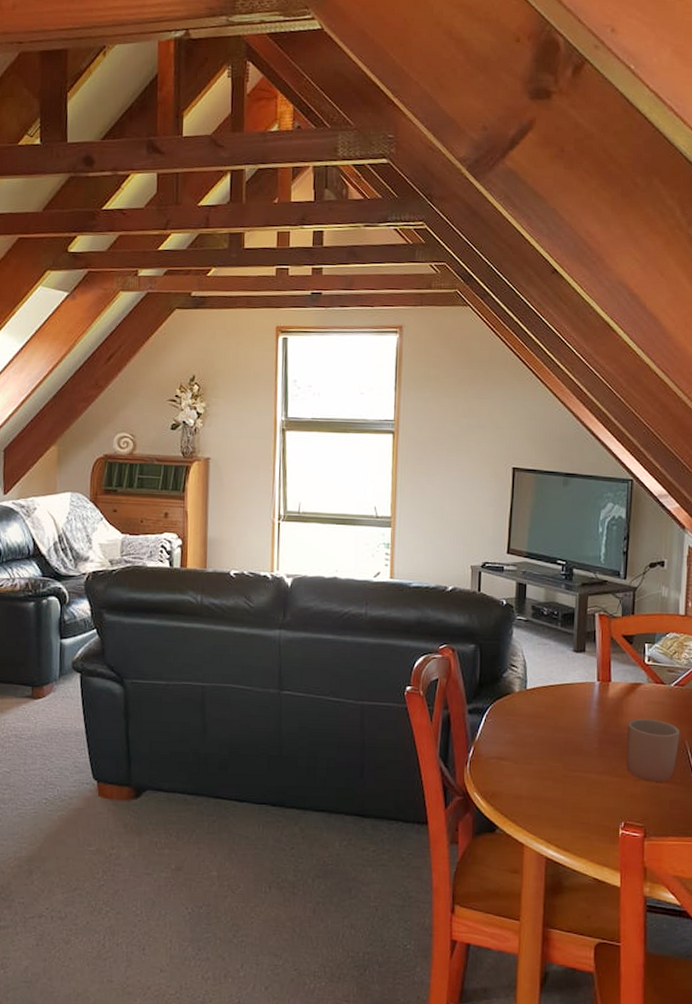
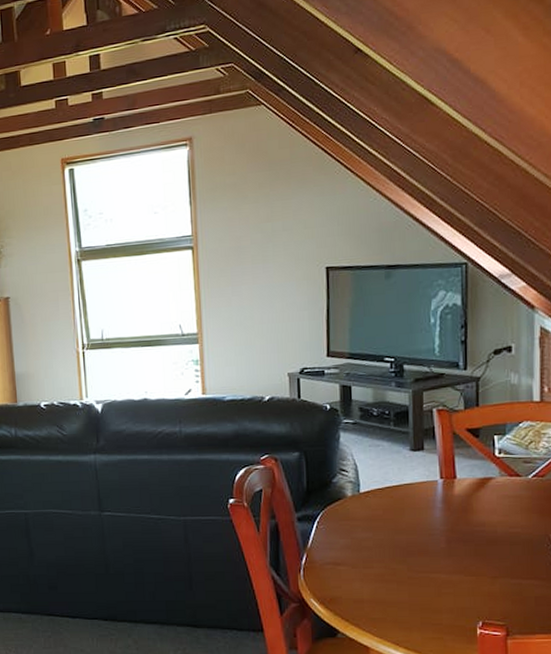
mug: present [626,718,680,782] -> none [479,513,543,579]

